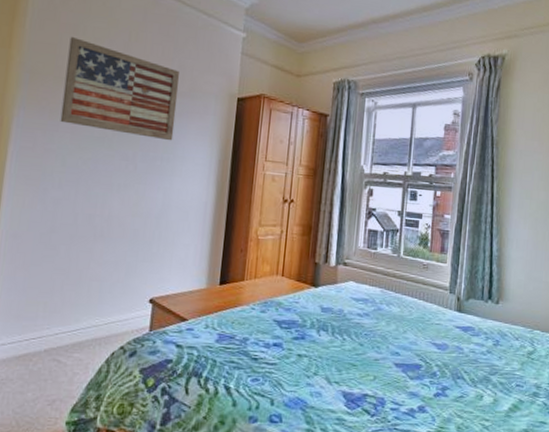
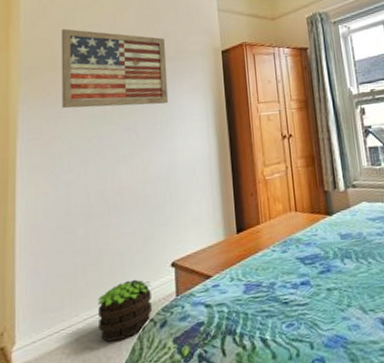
potted plant: none [69,306,127,360] -> present [98,279,152,342]

